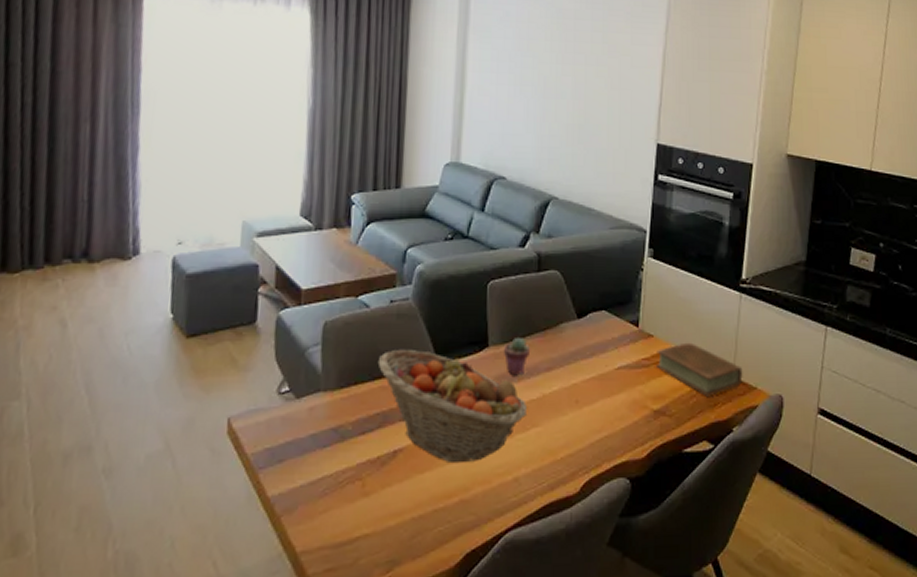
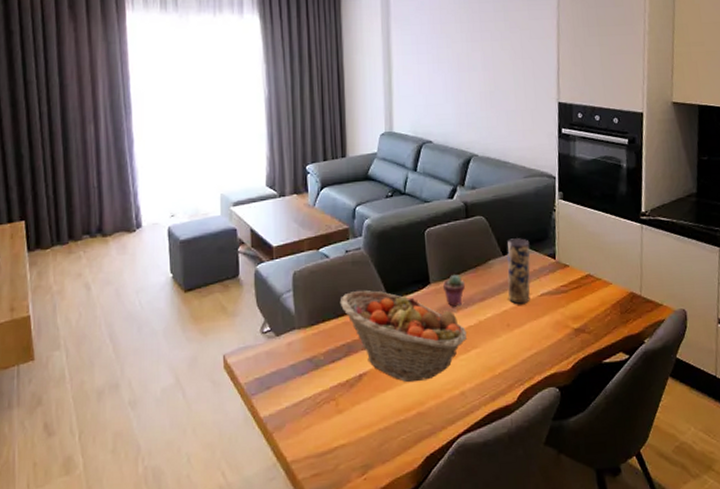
vase: none [579,299,610,377] -> present [507,238,530,304]
book: present [655,342,743,396] -> none [573,269,650,314]

